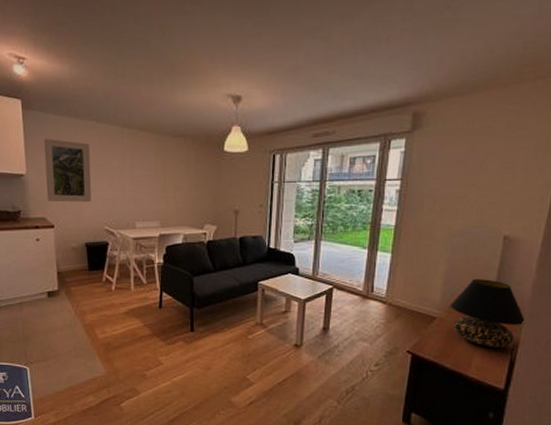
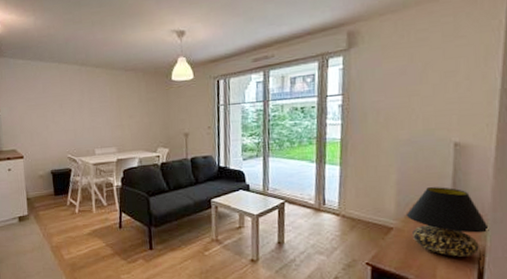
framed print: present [44,138,92,202] -> none [14,80,56,135]

